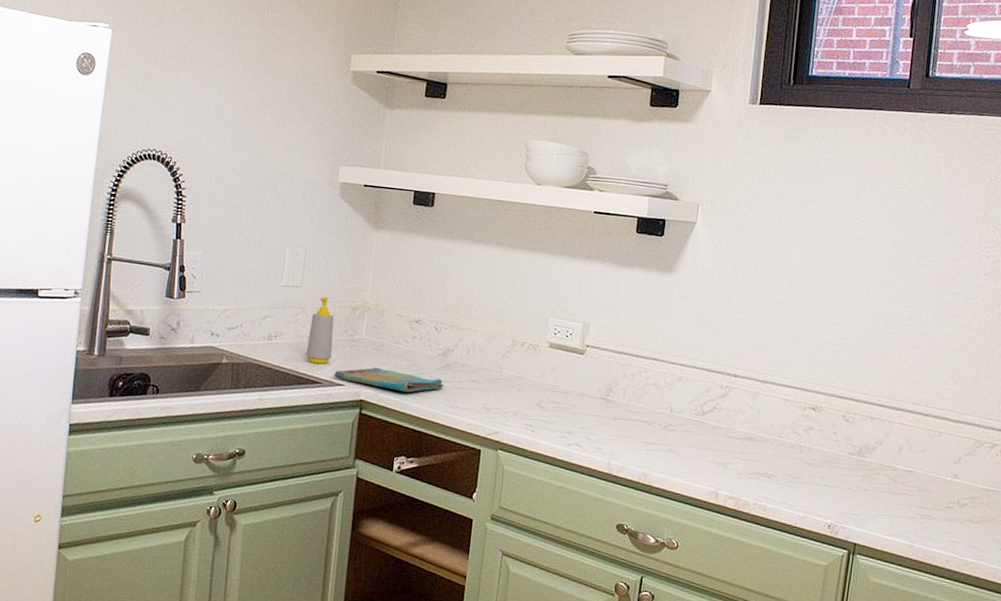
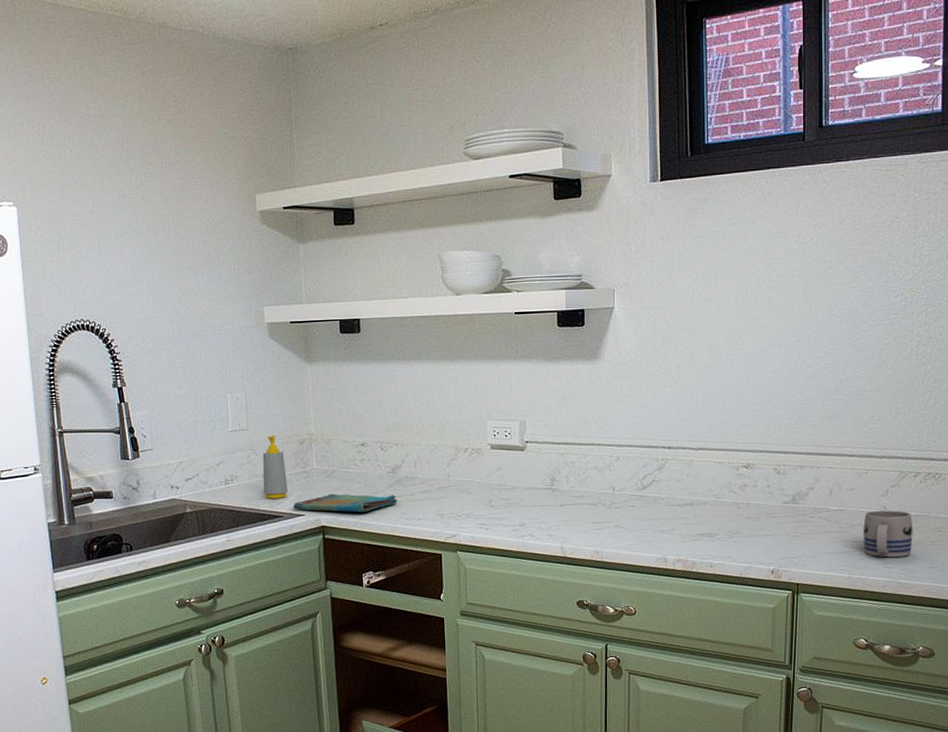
mug: none [929,477,984,533] -> present [863,510,913,558]

